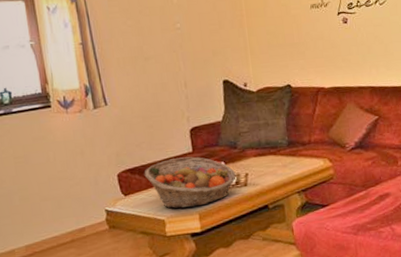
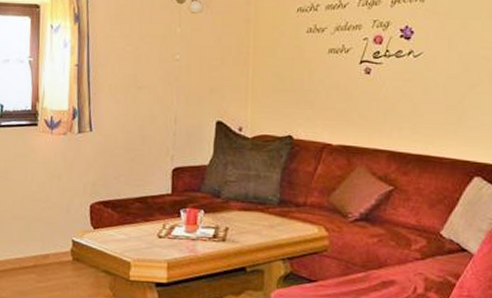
fruit basket: present [144,156,236,209] -> none [117,198,215,255]

